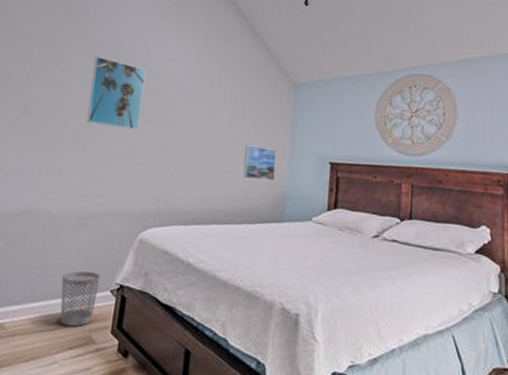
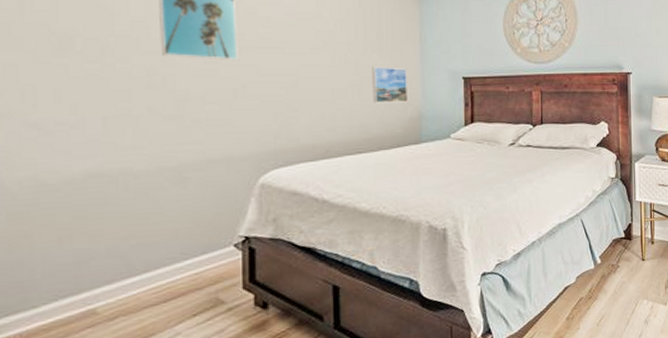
wastebasket: present [60,270,101,327] -> none [167,228,219,294]

